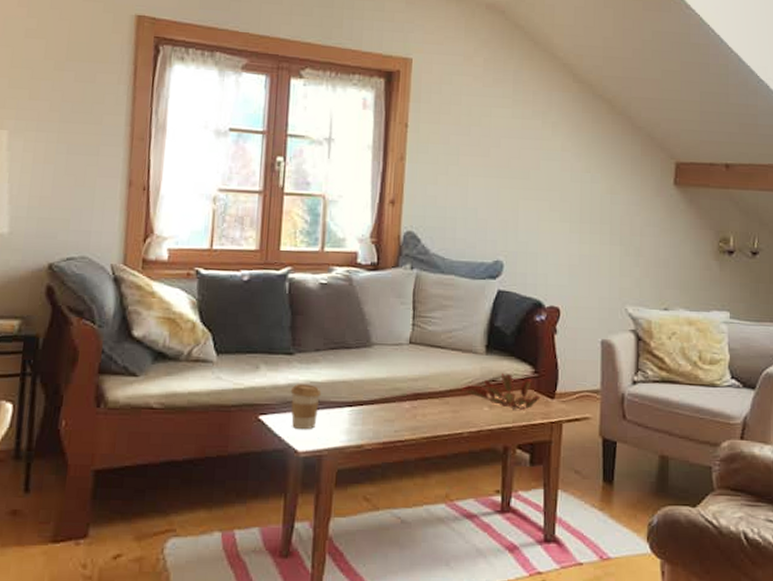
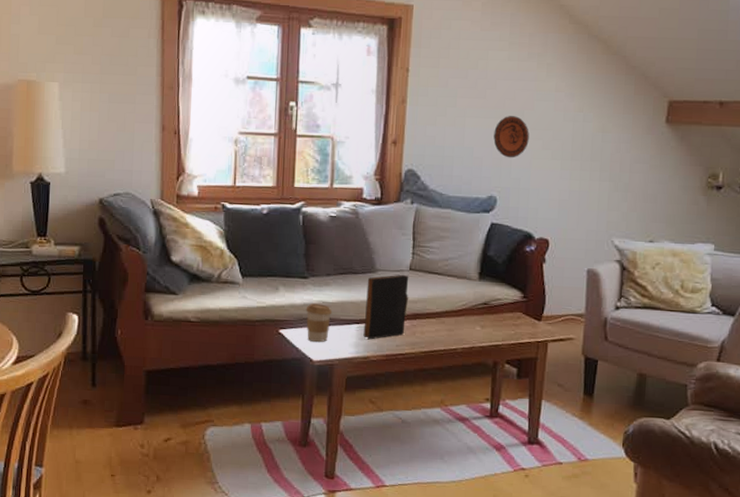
book: none [357,348,409,425] -> present [363,274,409,340]
plant: present [462,372,541,410] -> none [456,297,528,330]
decorative plate: none [499,175,536,220] -> present [493,116,529,158]

